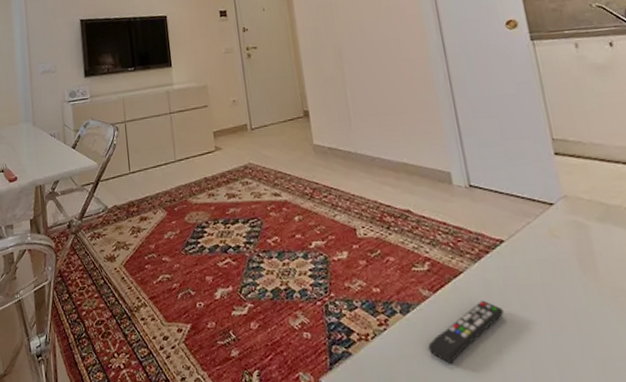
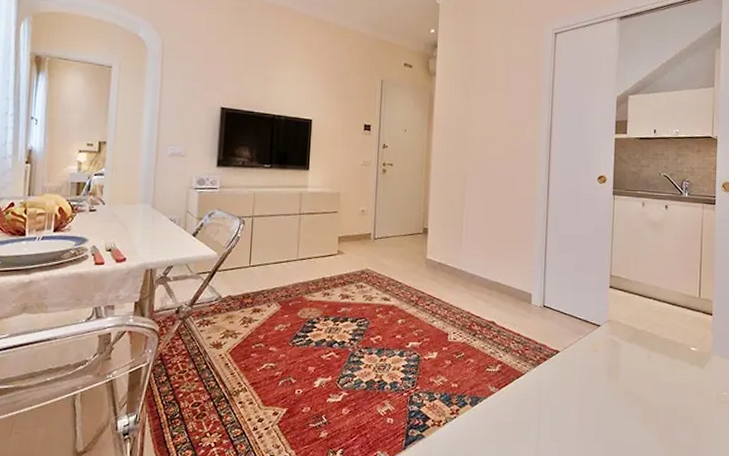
remote control: present [428,300,504,364] -> none [486,397,547,445]

